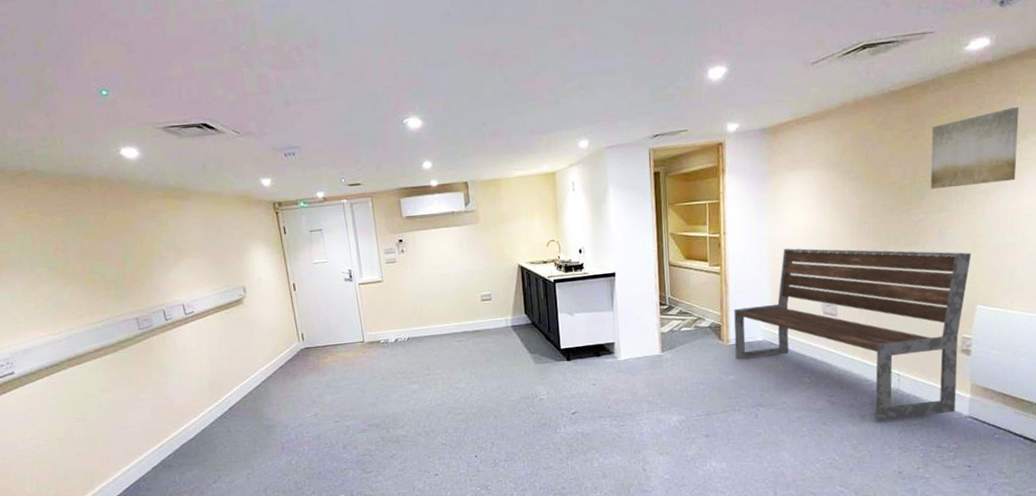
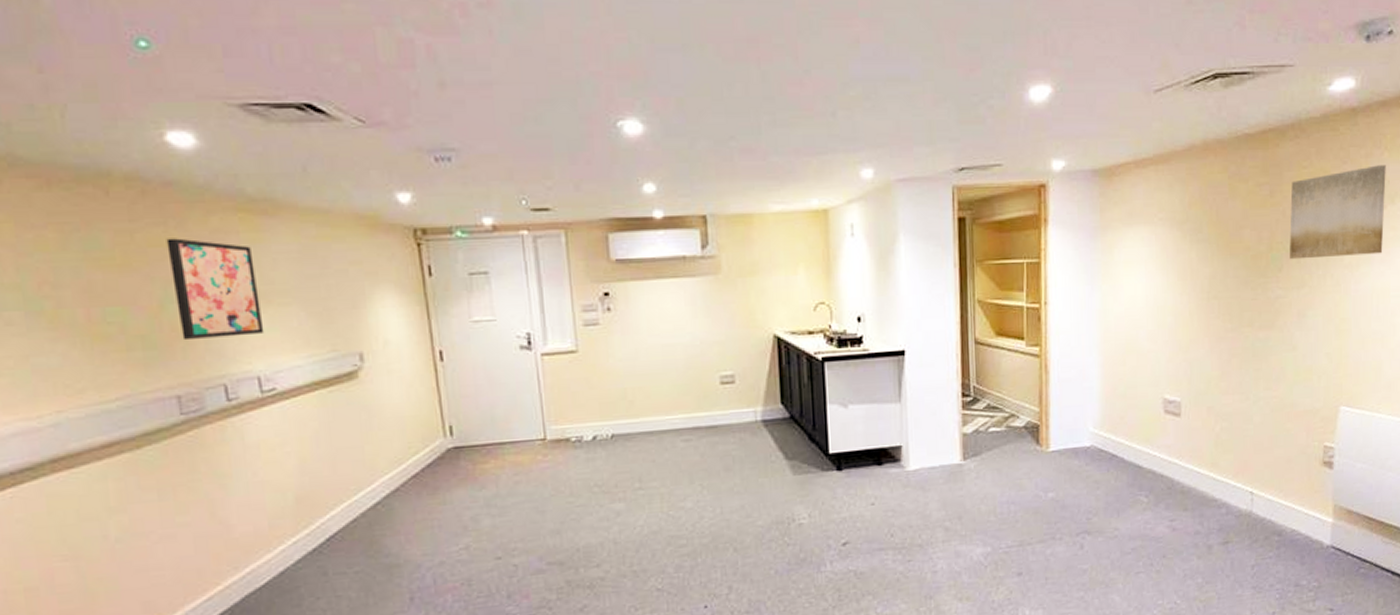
wall art: none [124,217,185,283] -> present [166,238,265,341]
bench: present [734,248,972,422] -> none [1055,326,1335,554]

